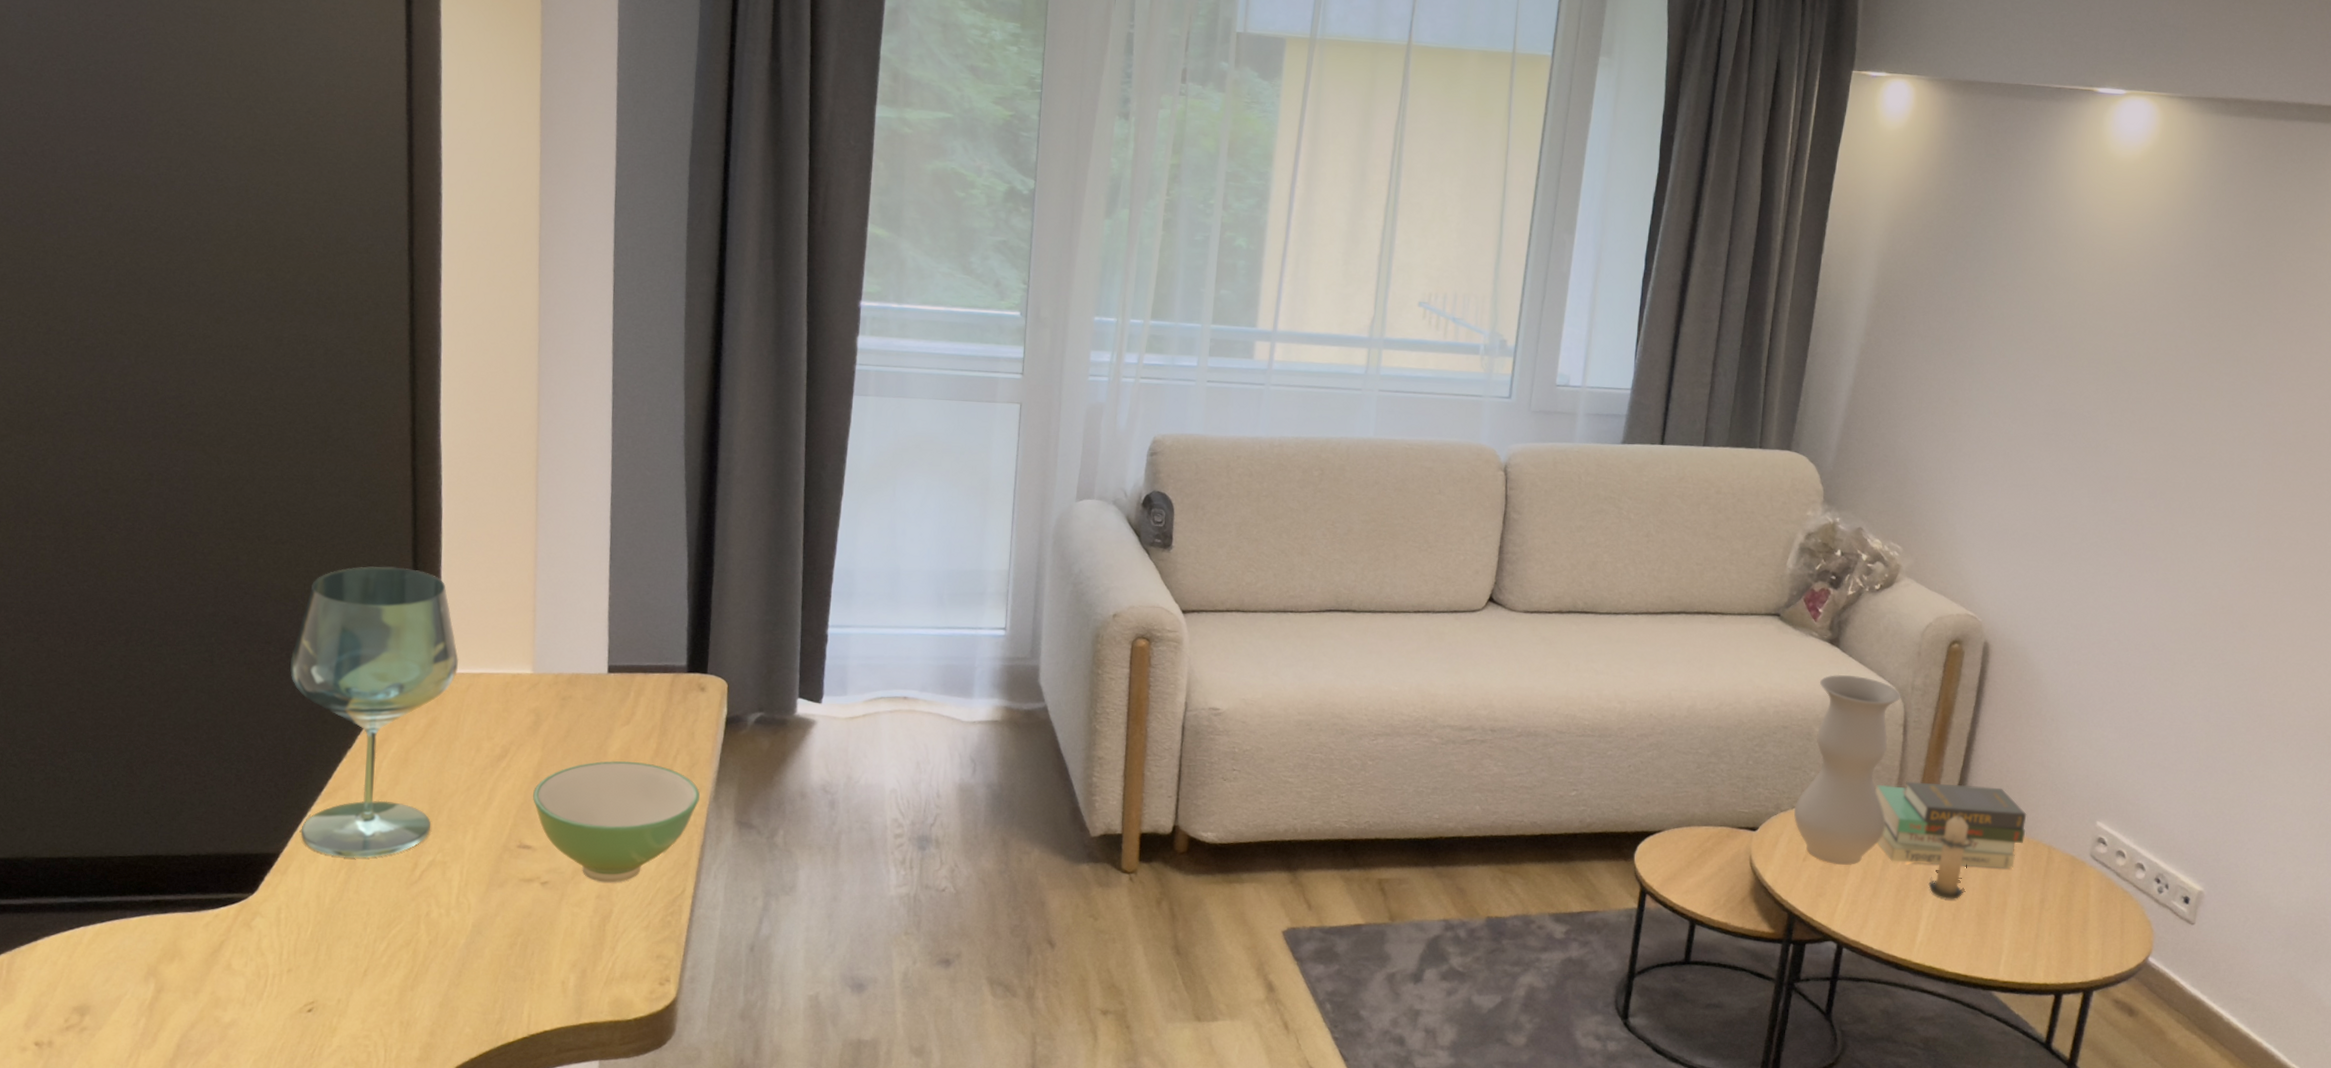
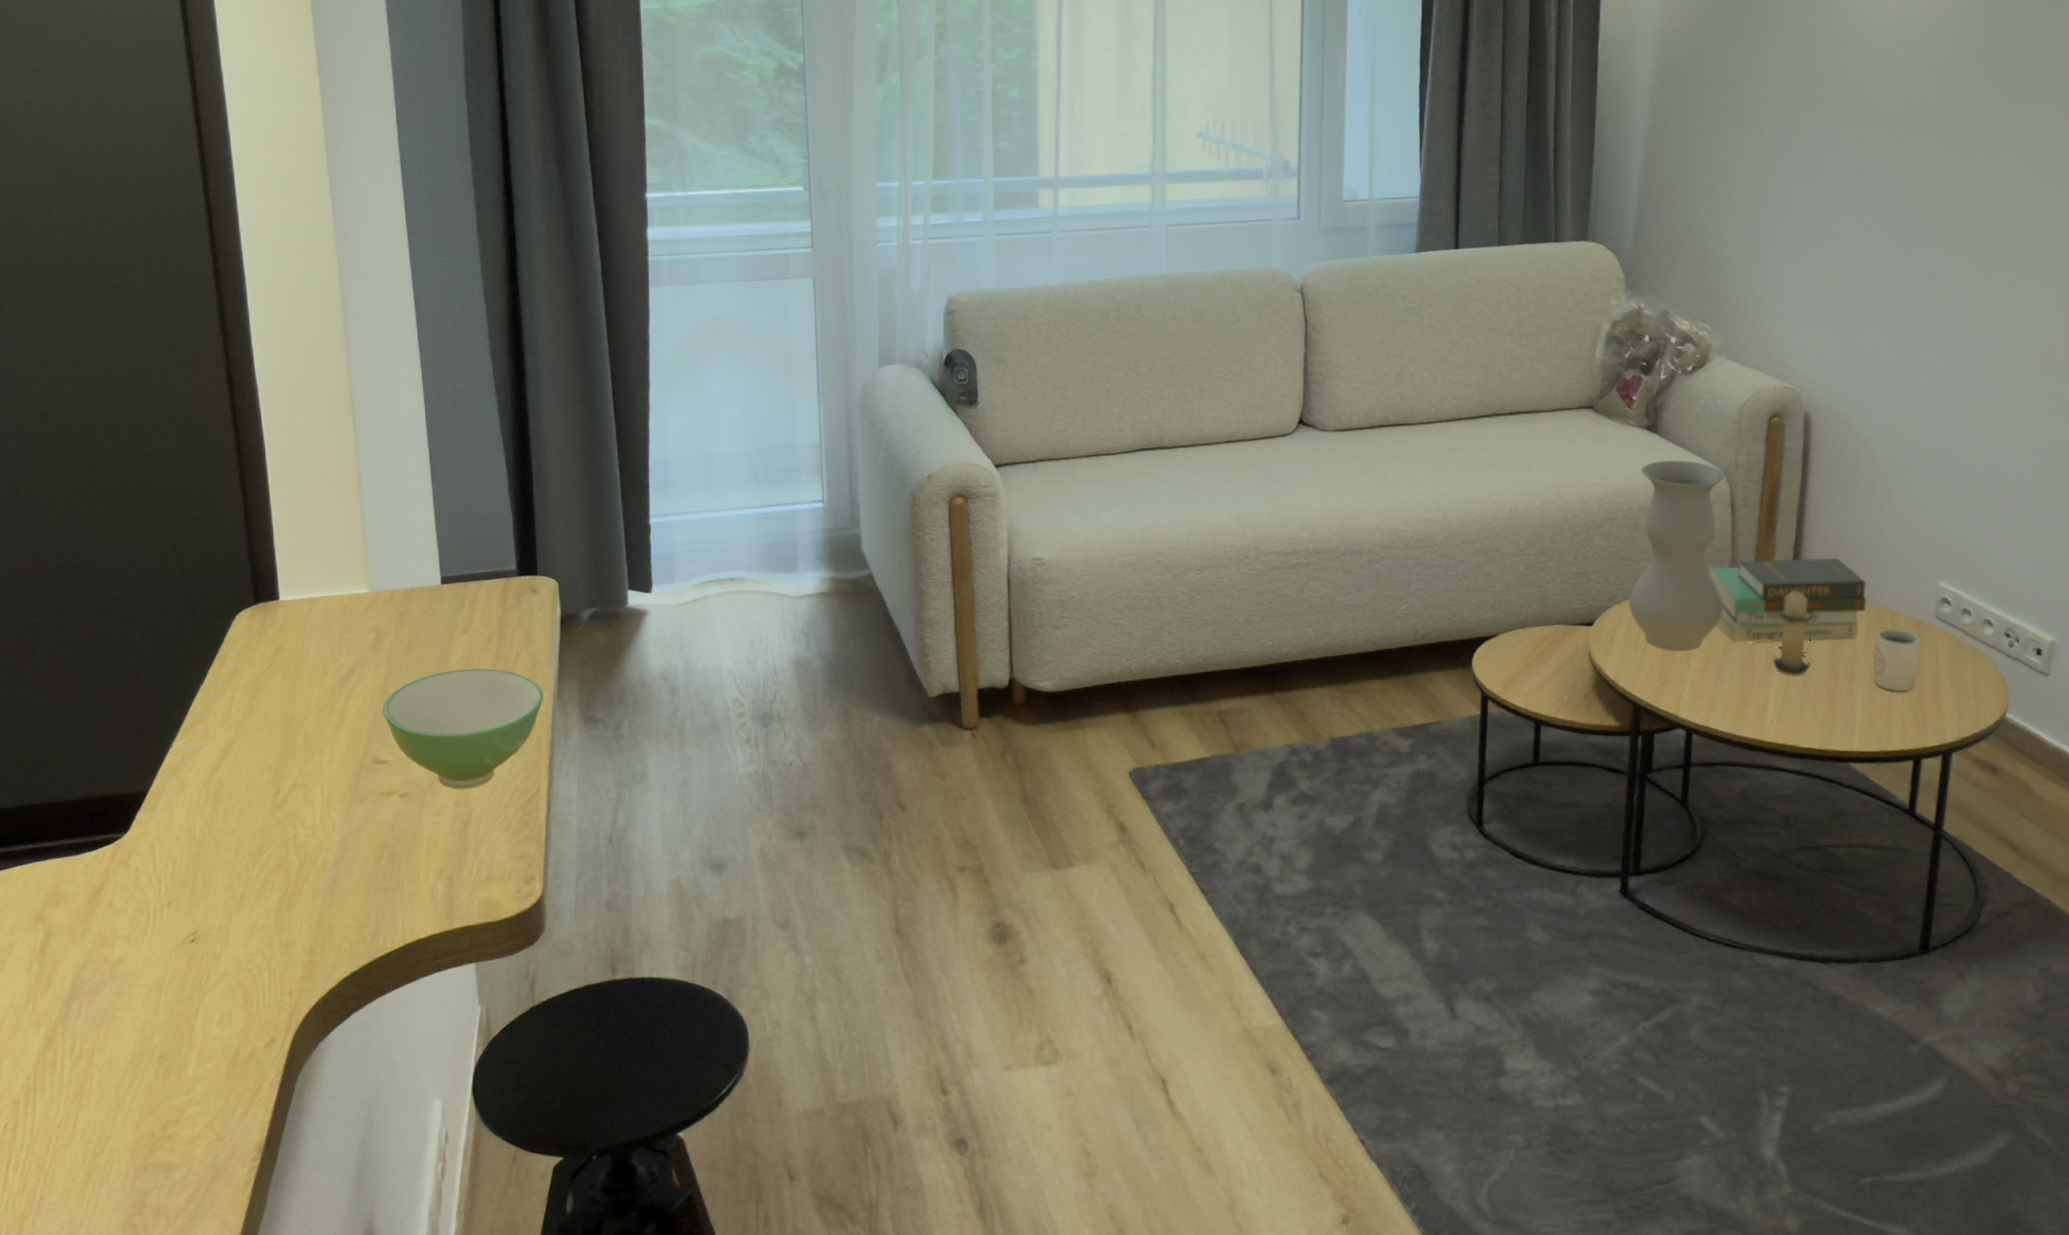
wine glass: present [289,566,459,859] -> none [136,502,297,789]
mug: none [2025,862,2074,926] -> present [1873,628,1921,692]

